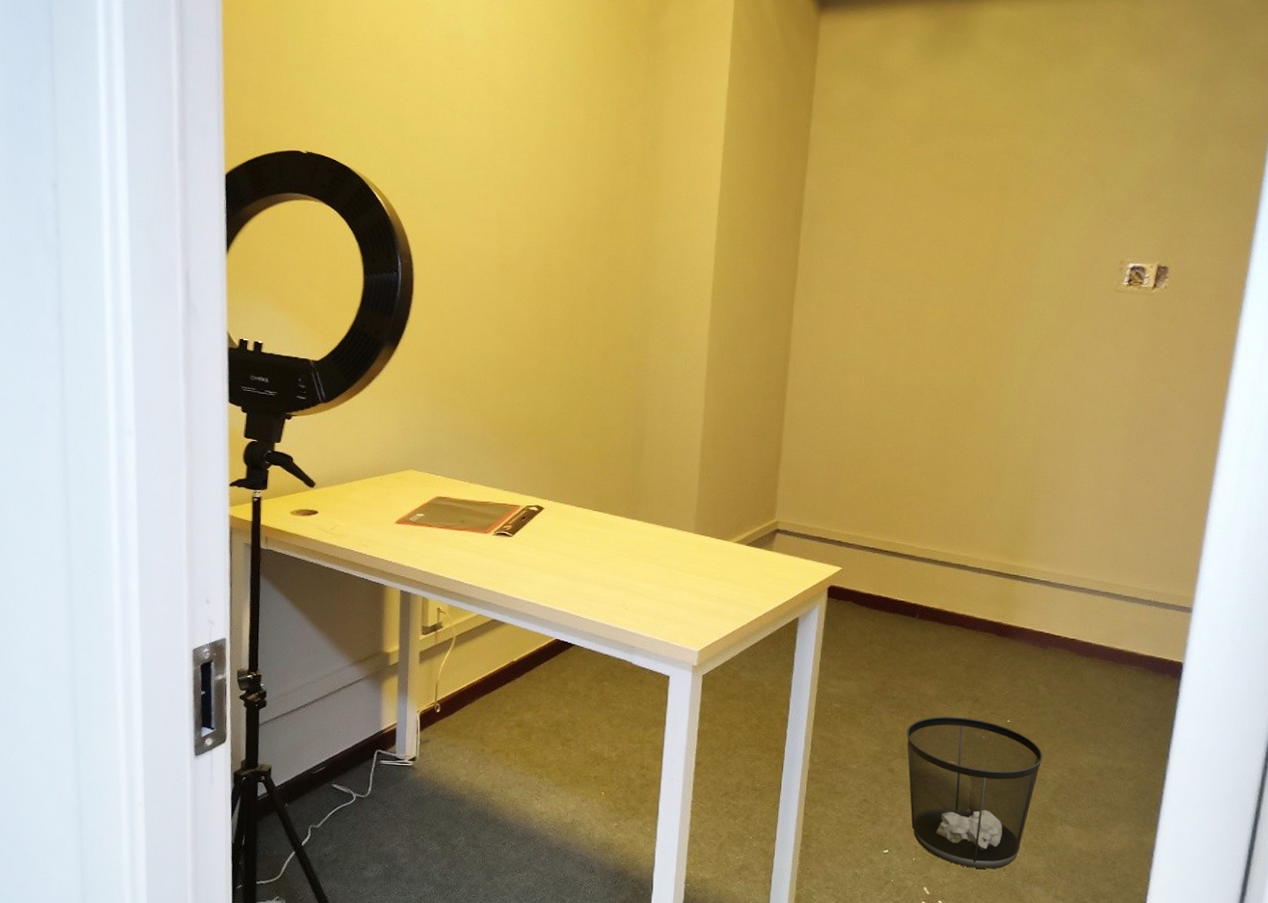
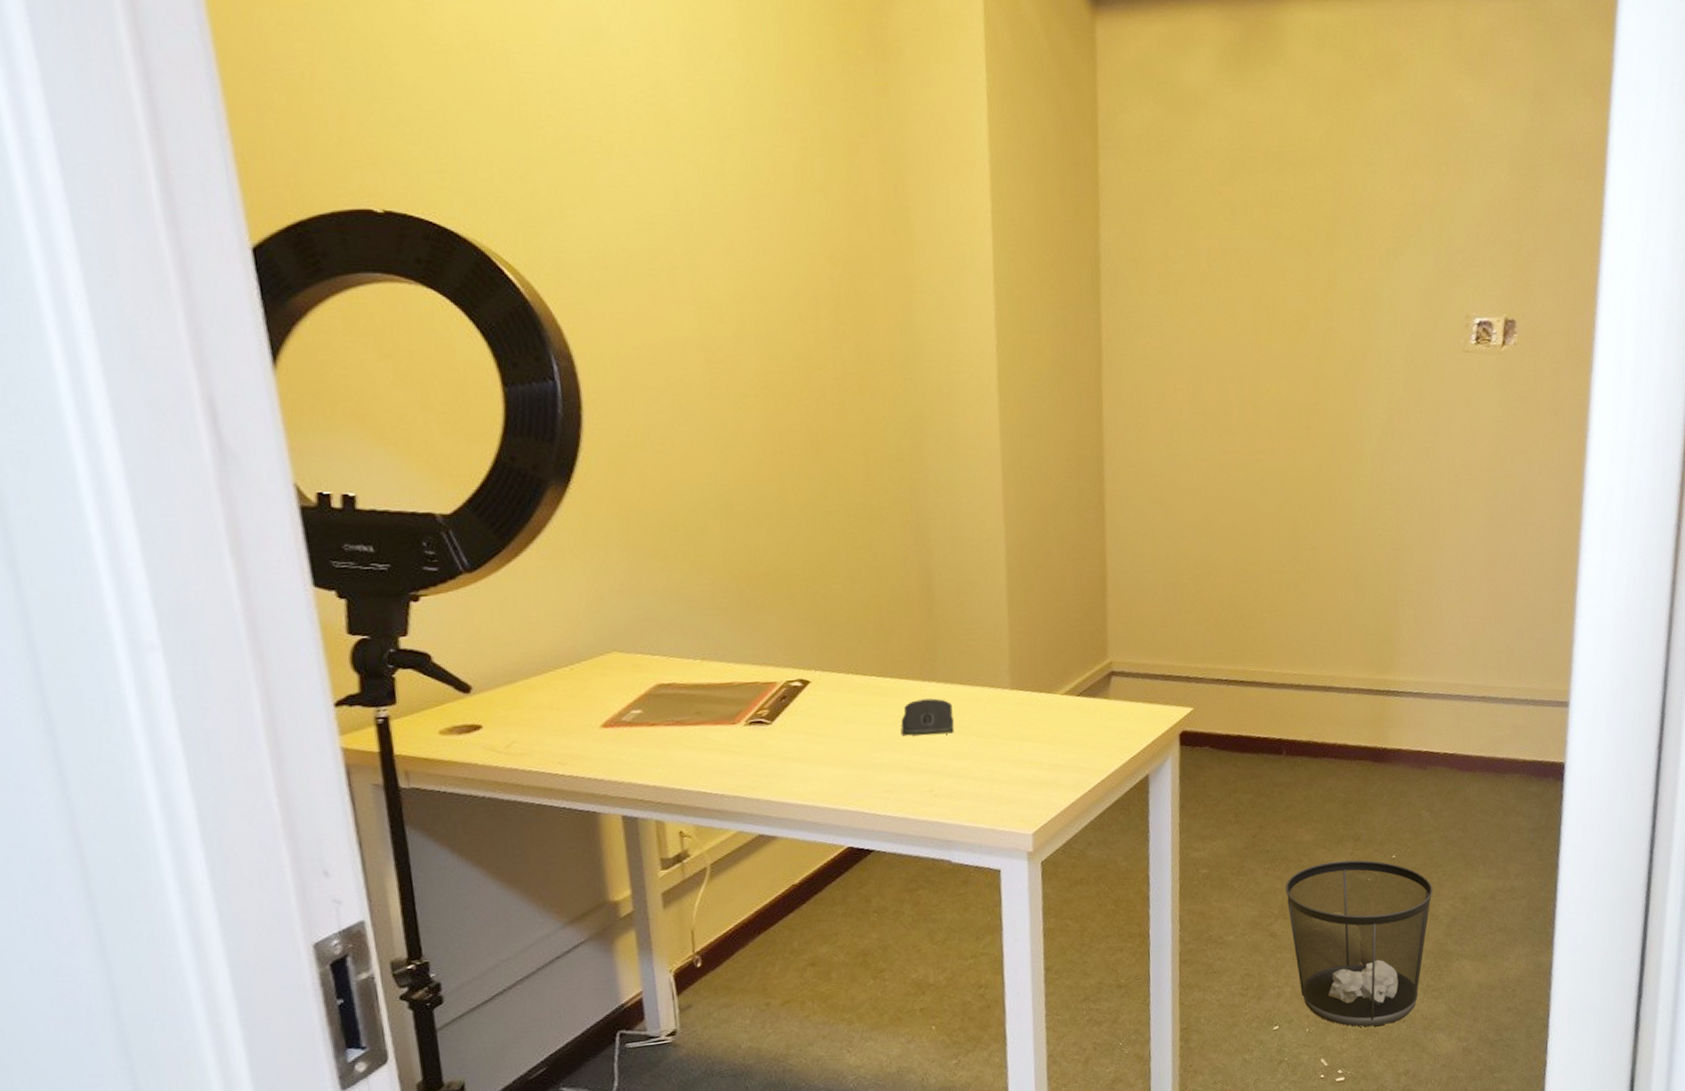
computer mouse: none [607,532,647,562] -> present [901,698,954,736]

